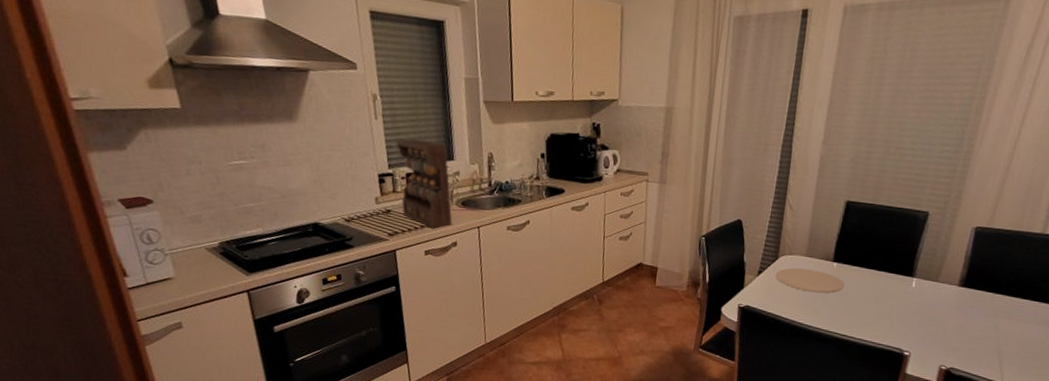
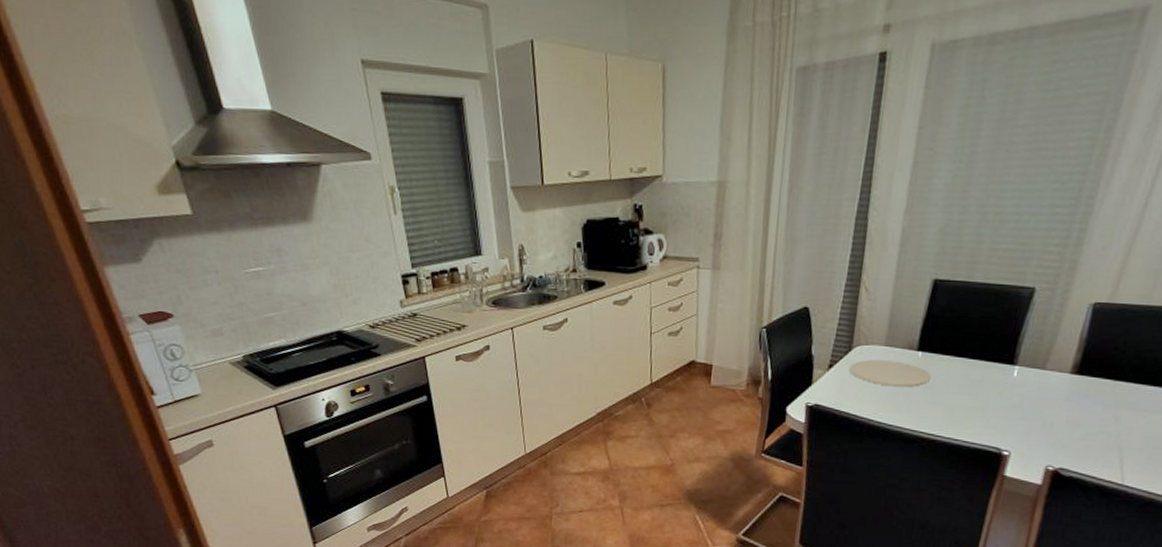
spice rack: present [396,138,452,229] -> none [418,233,483,332]

